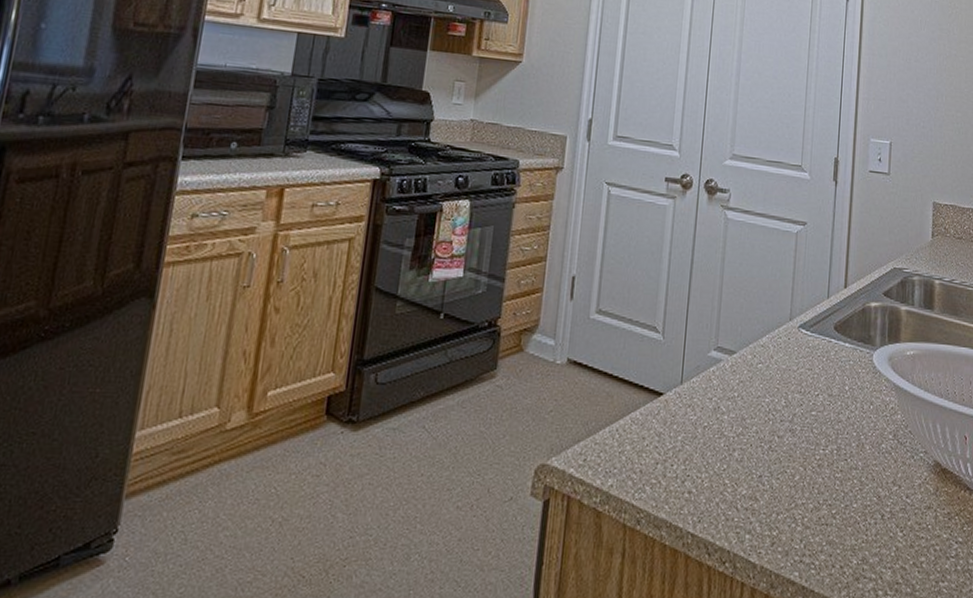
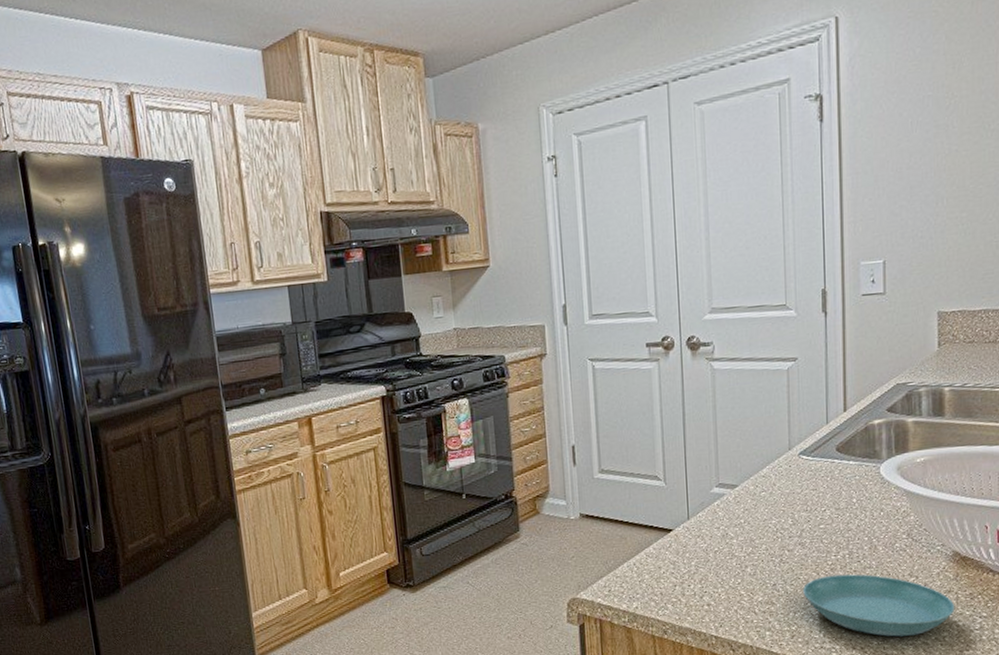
saucer: none [788,472,934,557] -> present [803,574,955,637]

